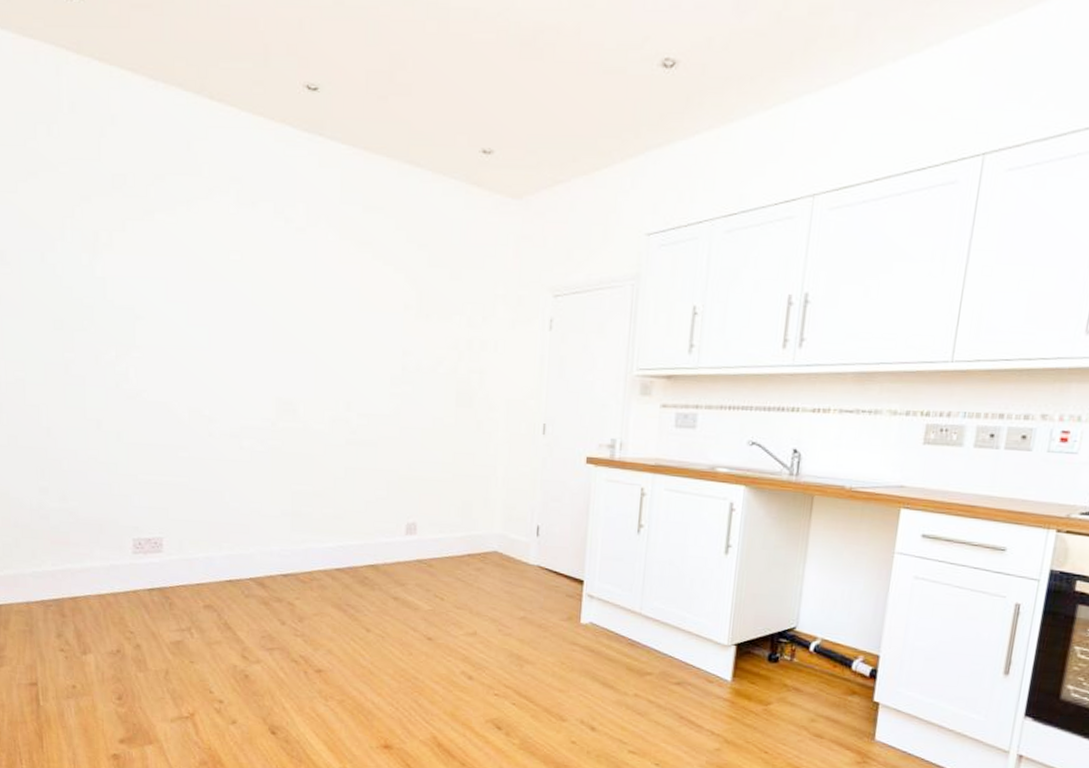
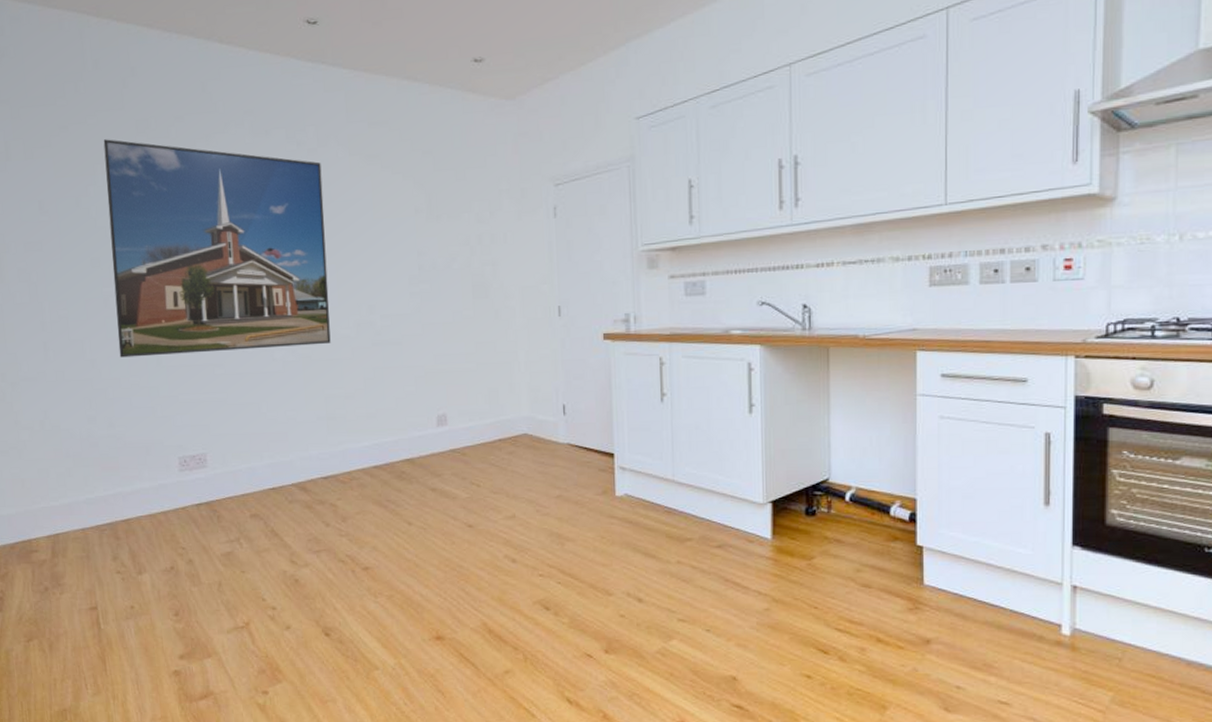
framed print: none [75,191,309,438] -> present [103,139,331,358]

